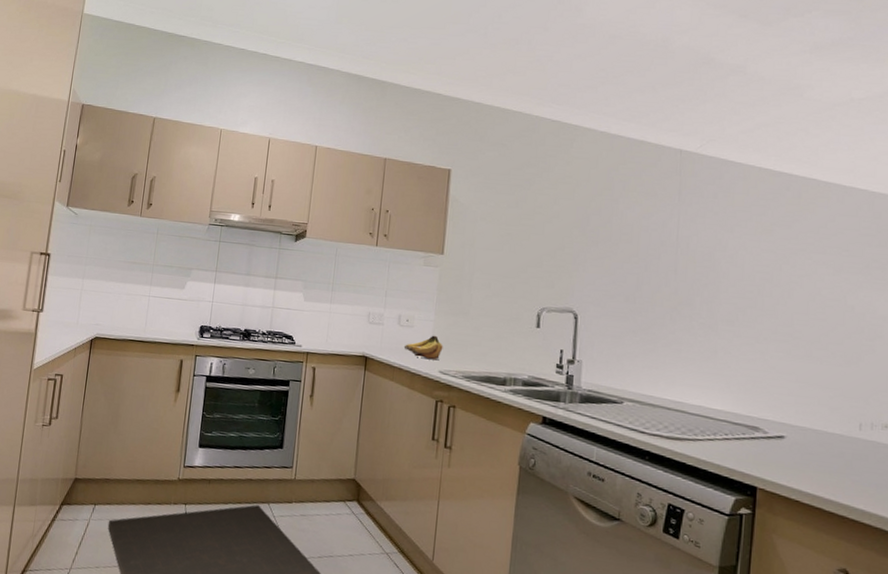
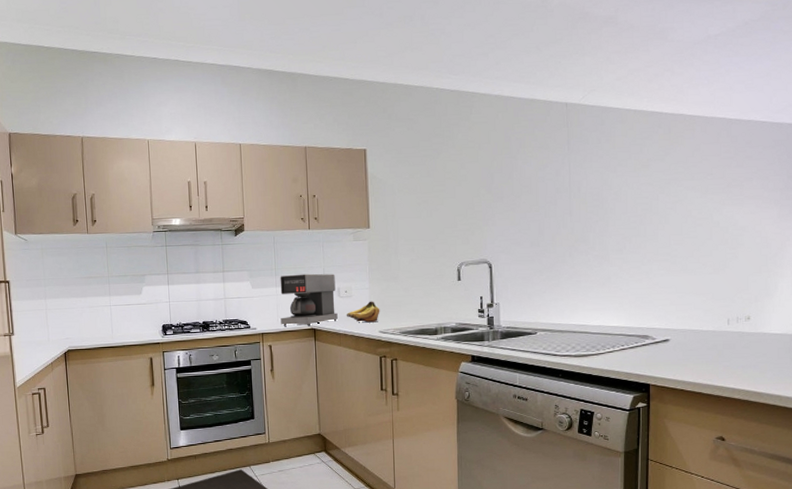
coffee maker: none [329,292,398,353] -> present [280,273,338,326]

